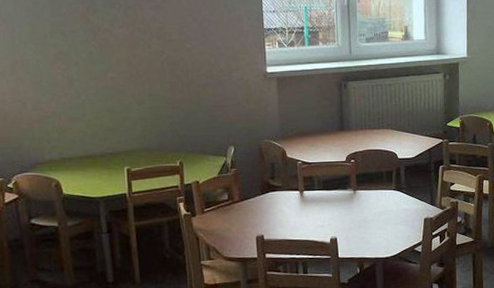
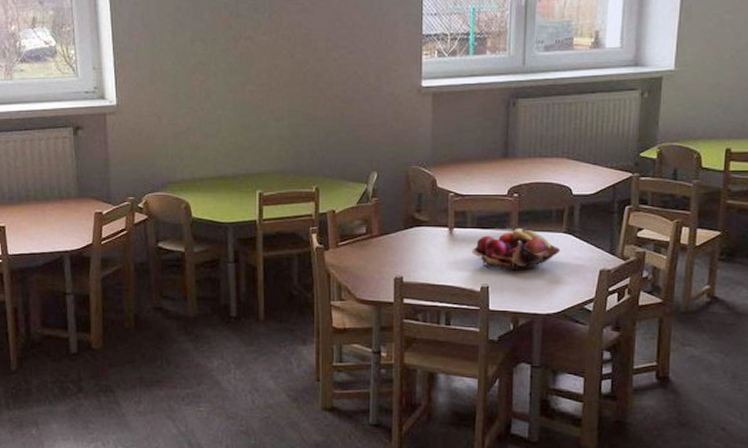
fruit basket: none [320,188,393,224] -> present [472,229,561,271]

